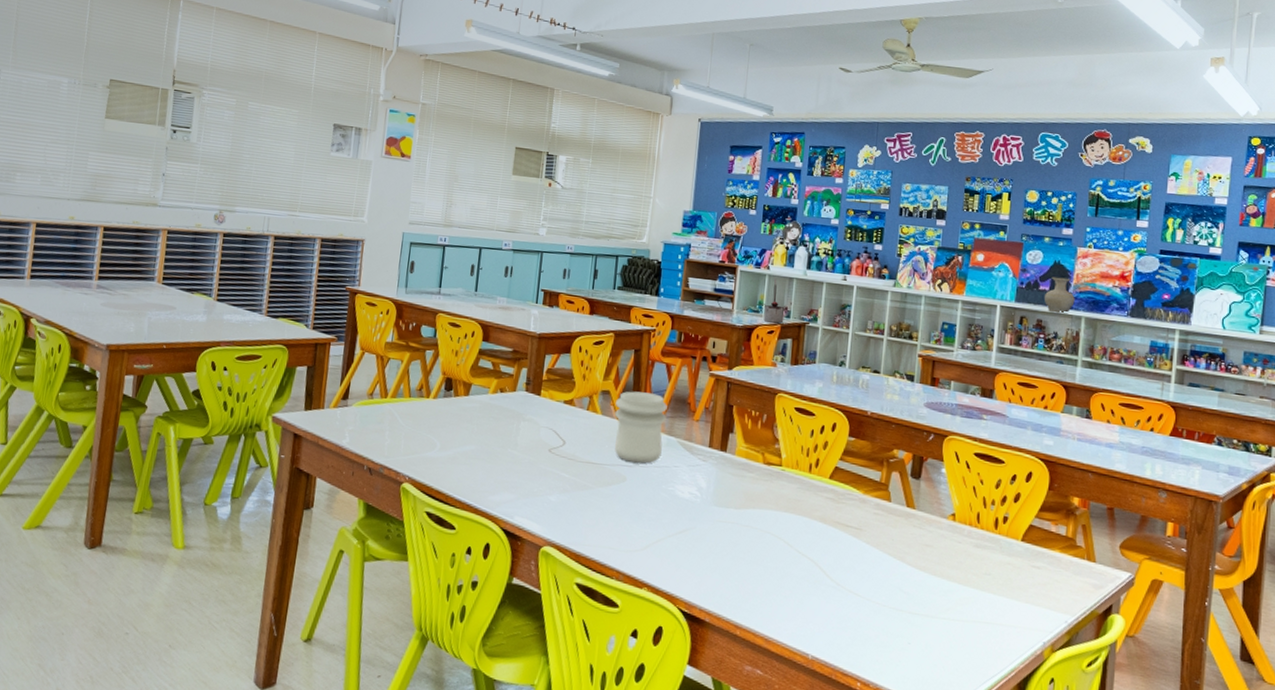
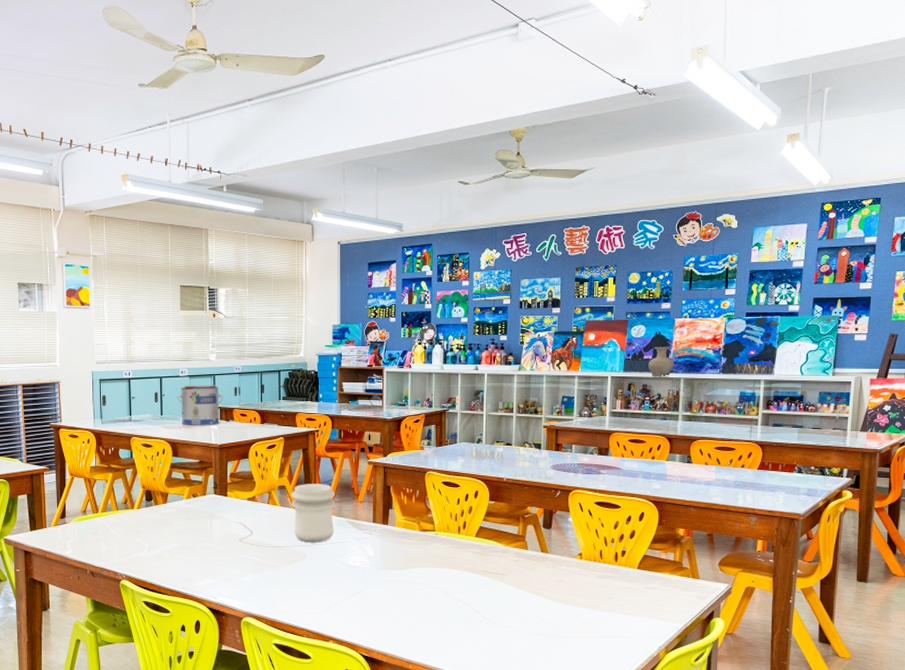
paint can: none [495,260,551,311] -> present [176,385,224,426]
paint can: present [763,278,787,324] -> none [409,375,428,413]

